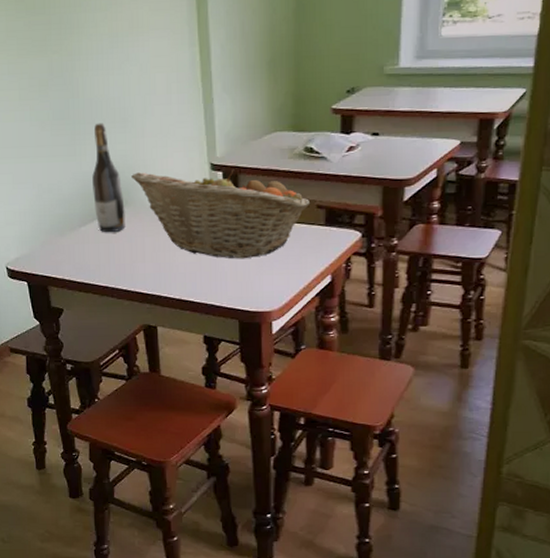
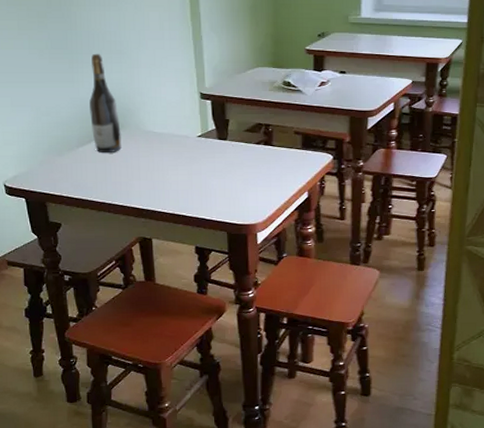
fruit basket: present [132,169,311,259] -> none [127,98,289,178]

